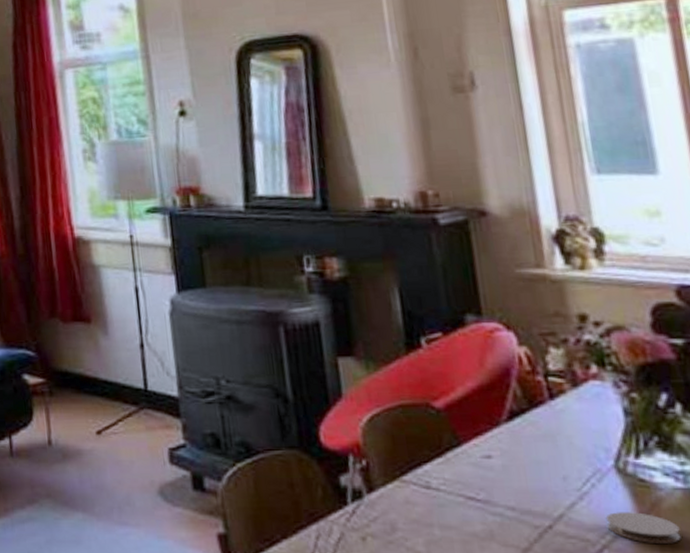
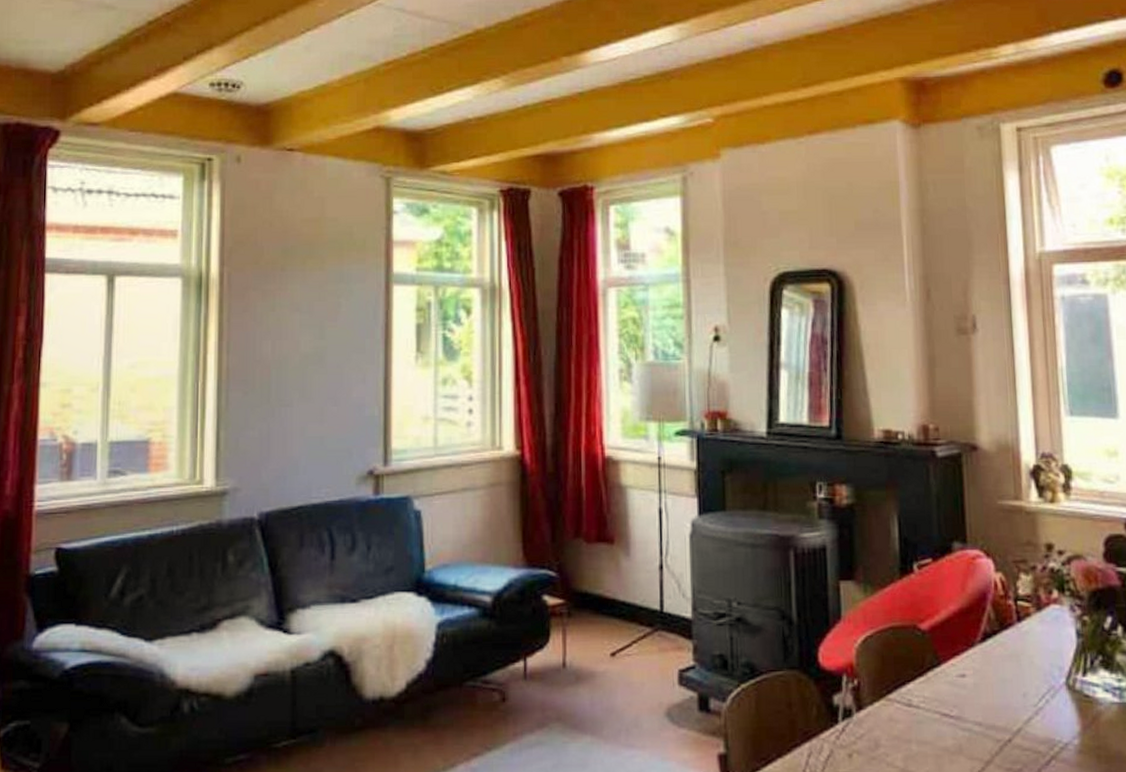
coaster: present [605,512,681,543] -> none [1055,725,1114,753]

